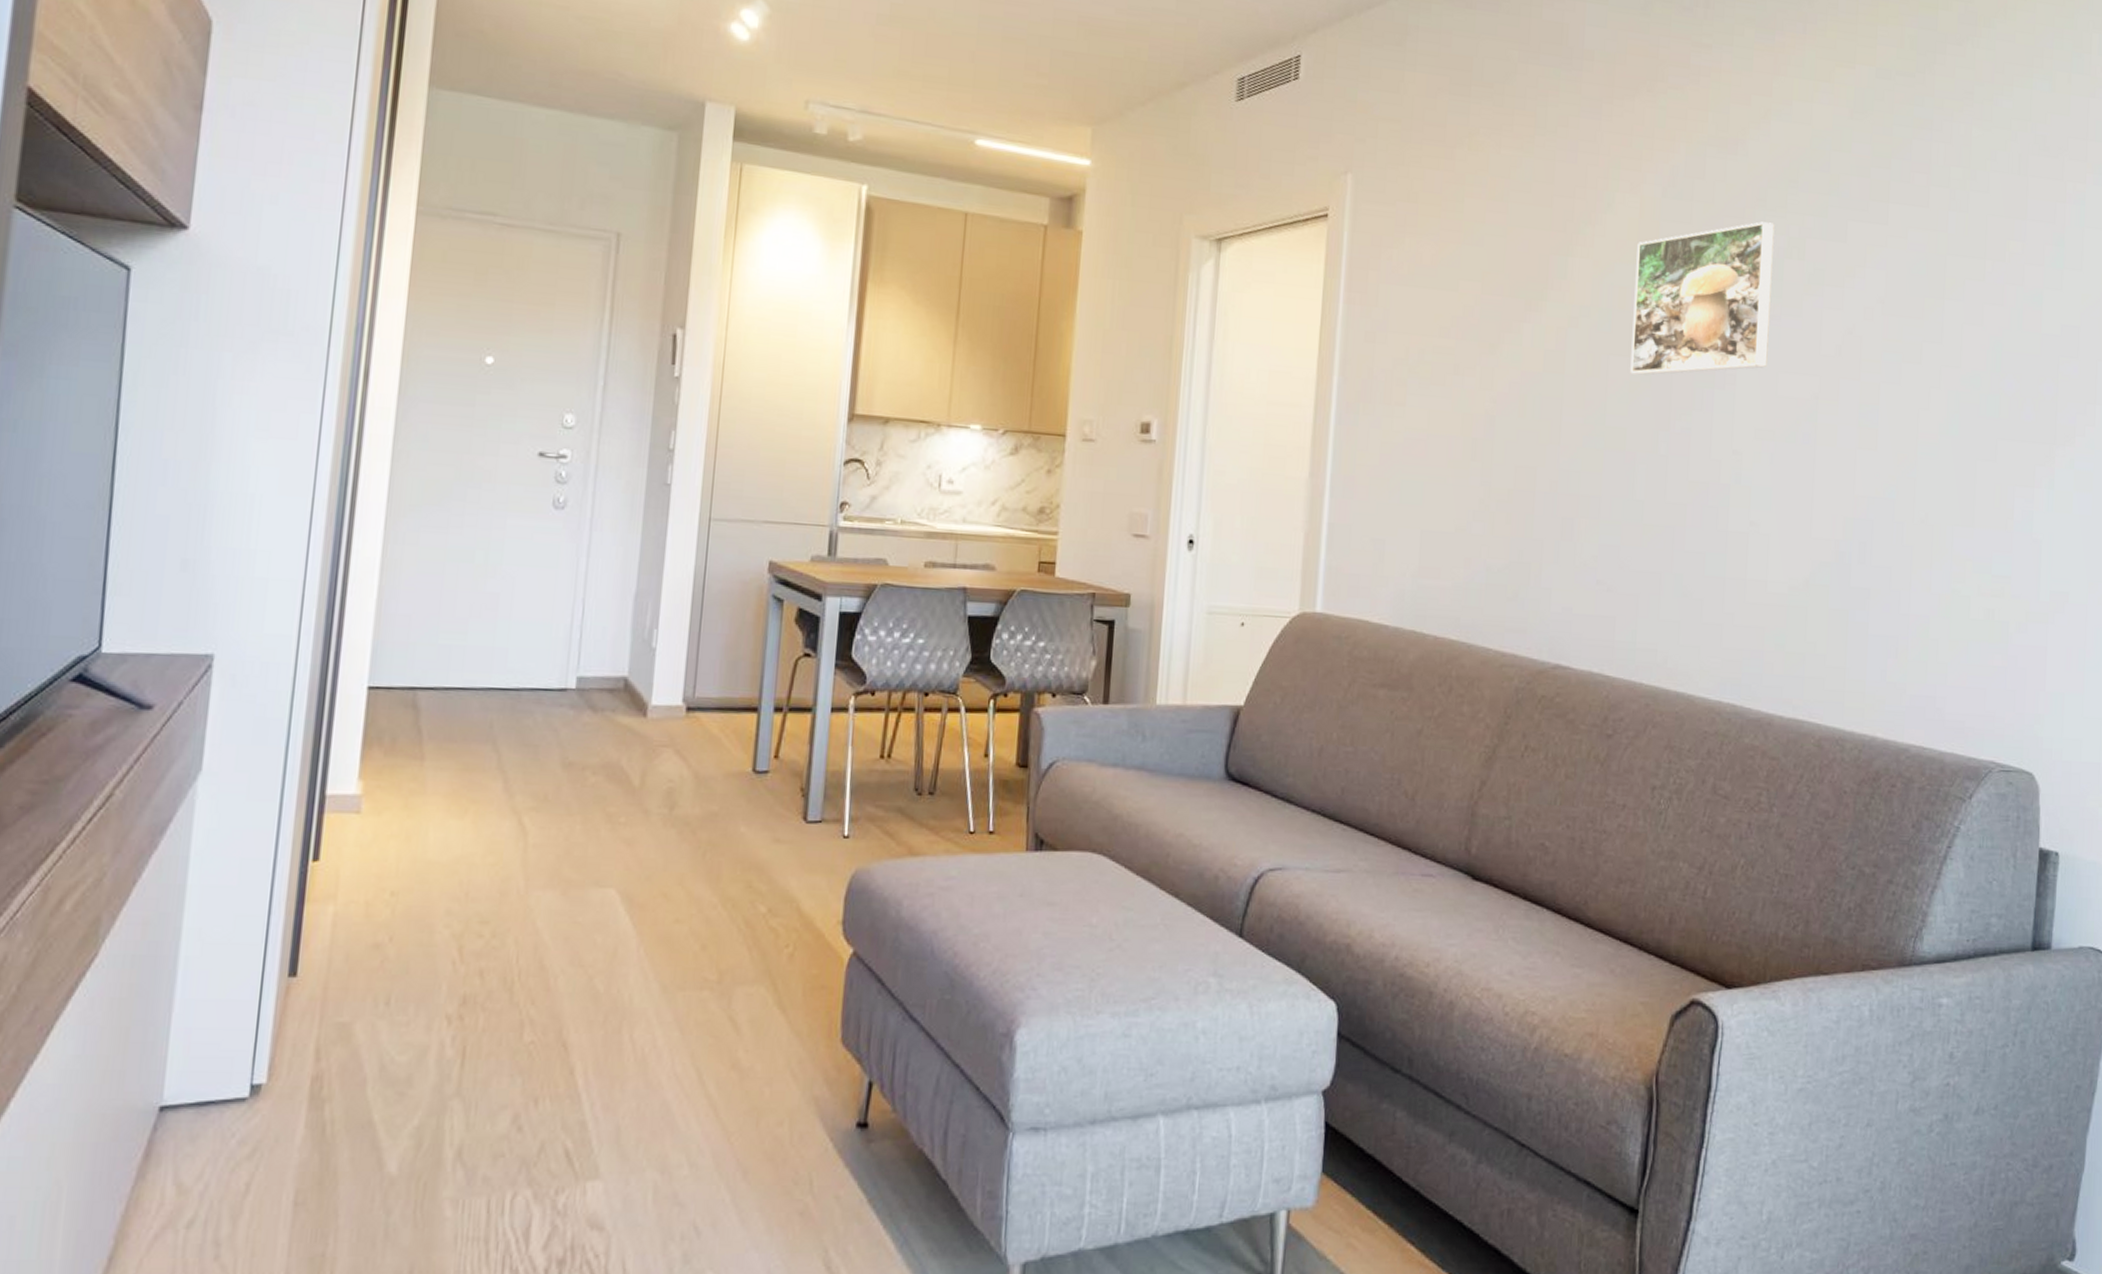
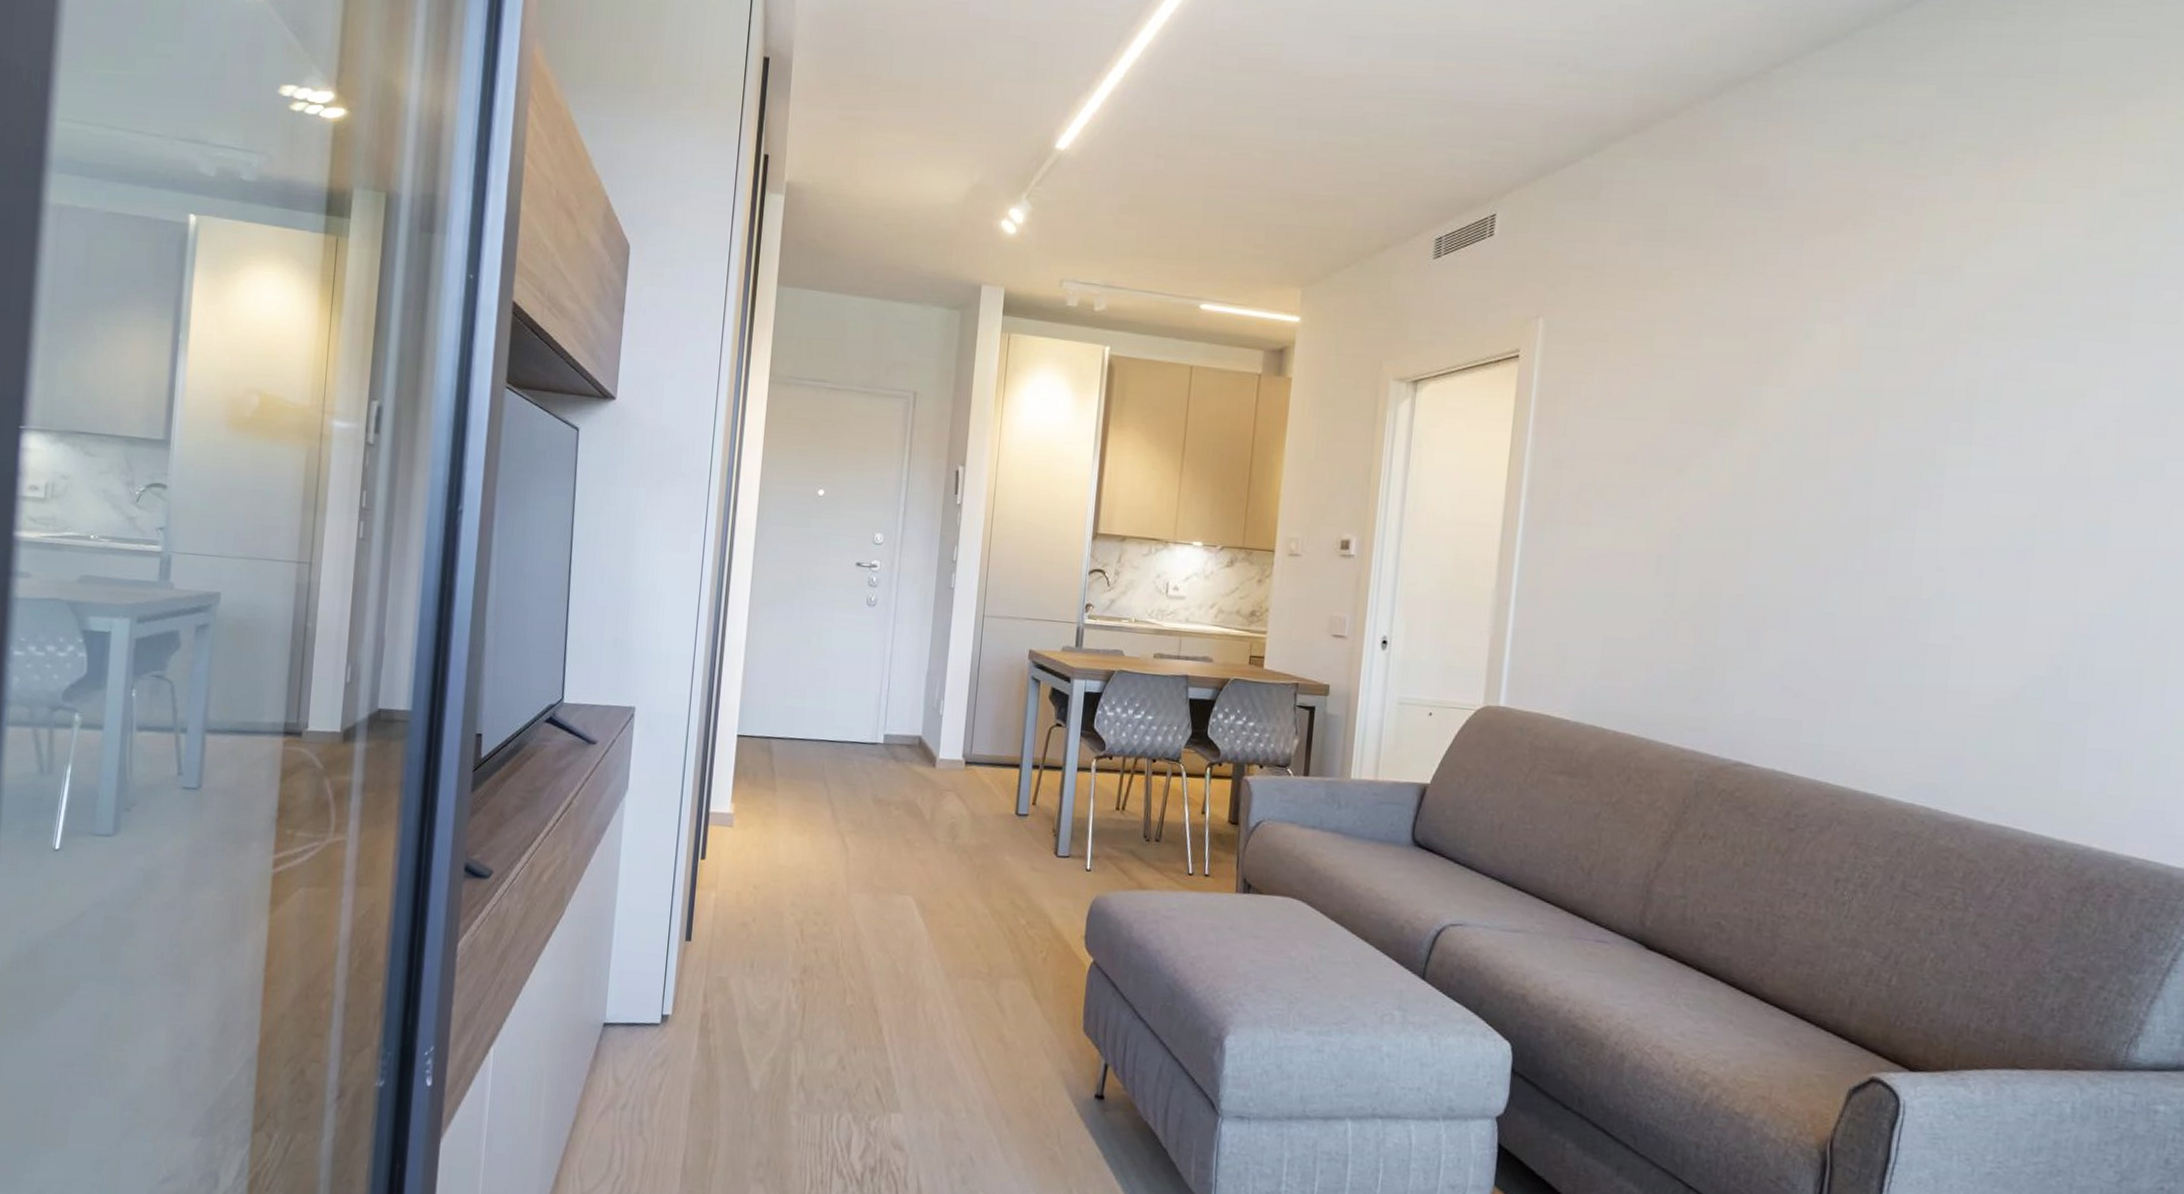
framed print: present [1630,221,1774,375] -> none [1825,345,1993,496]

